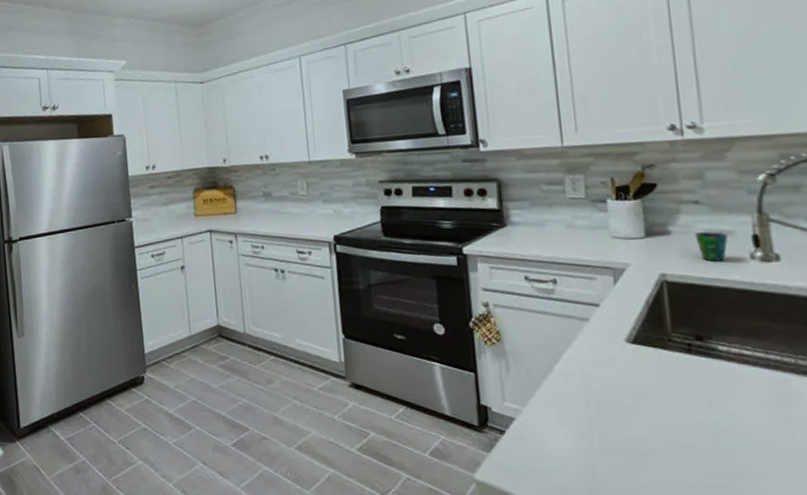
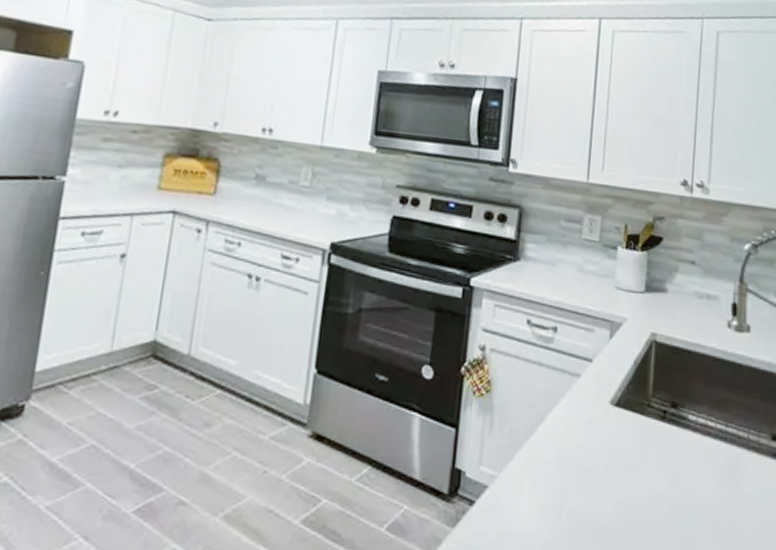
cup: present [695,232,728,262] -> none [686,294,713,326]

